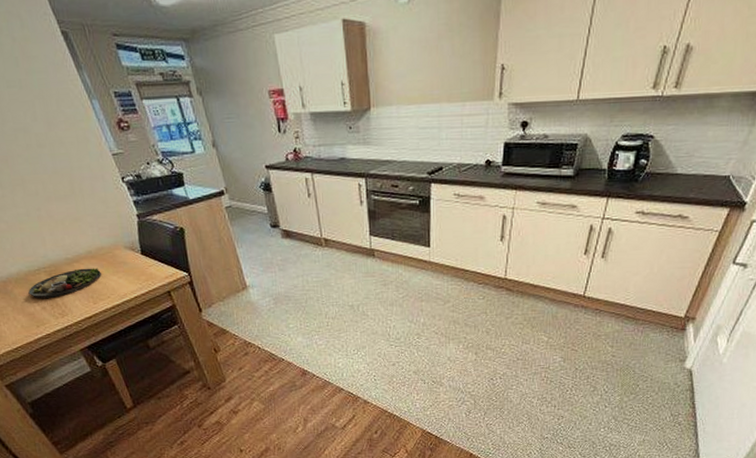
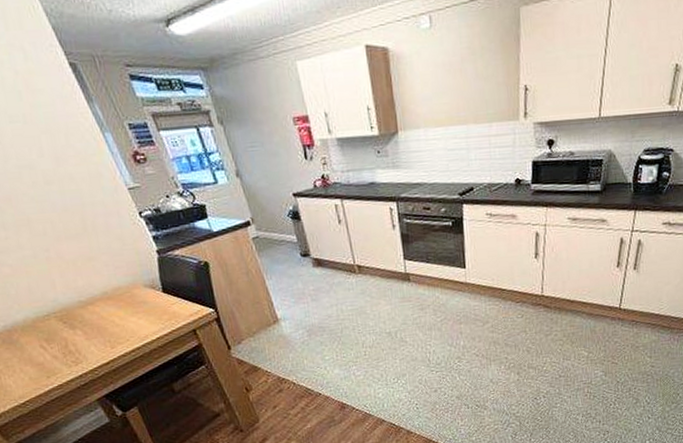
dinner plate: present [28,268,102,299] -> none [36,309,120,347]

